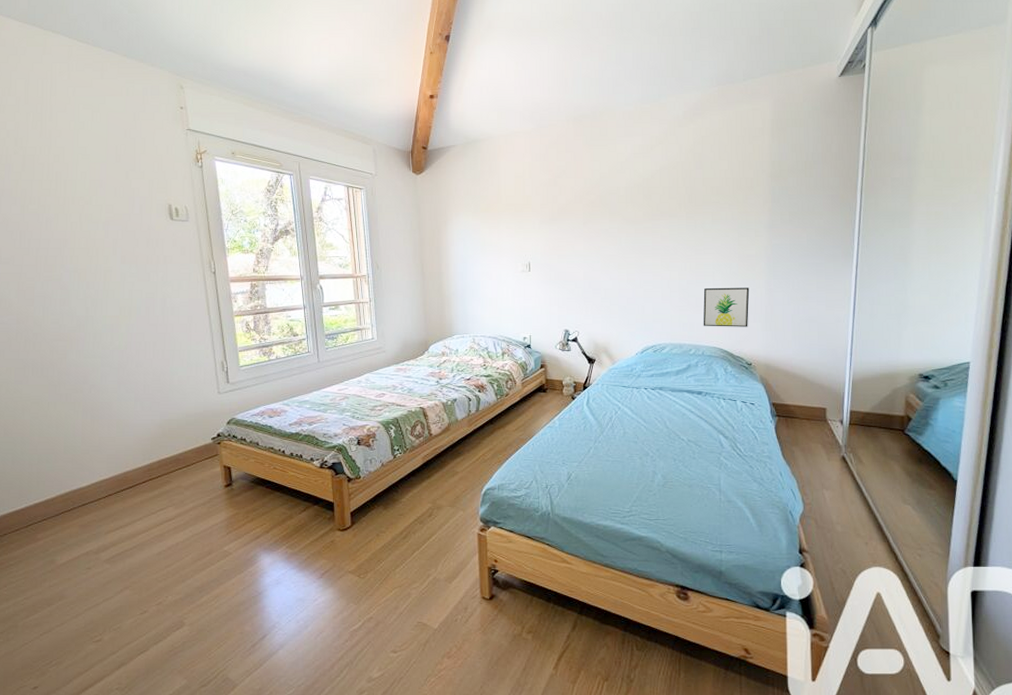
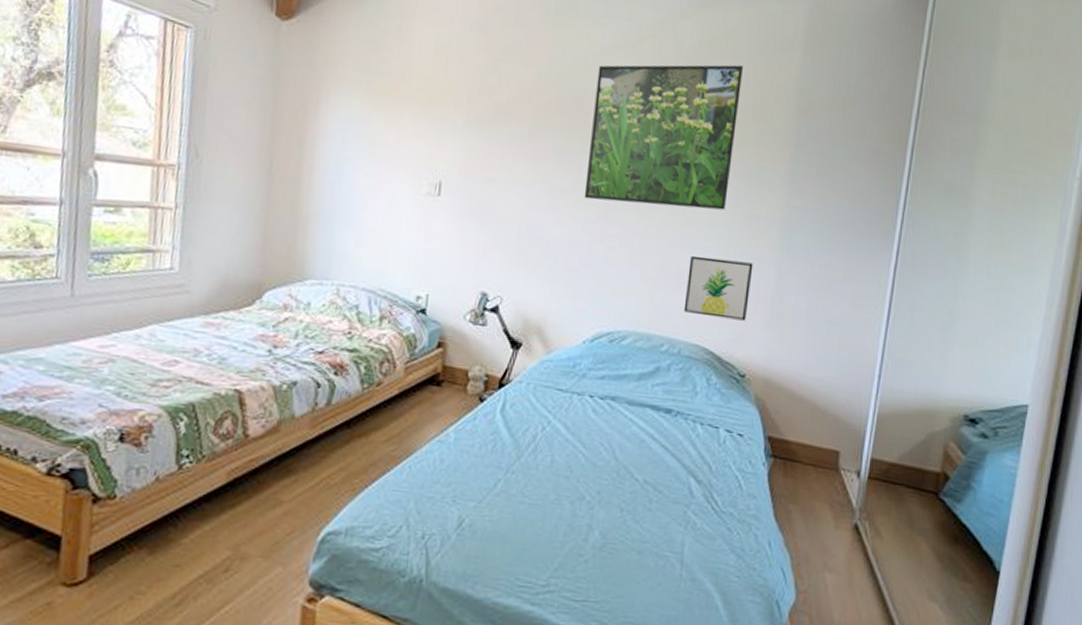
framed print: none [625,153,728,260] -> present [584,64,743,211]

